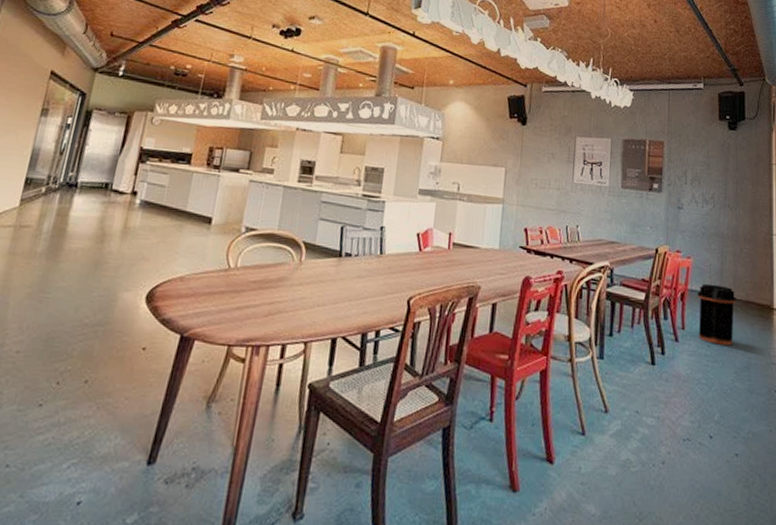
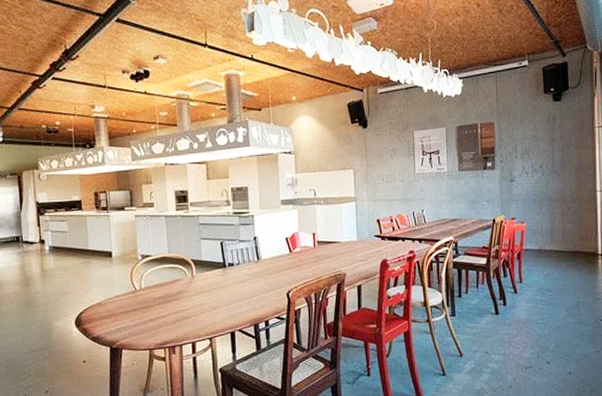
trash can: present [697,283,738,346] -> none [532,241,567,291]

